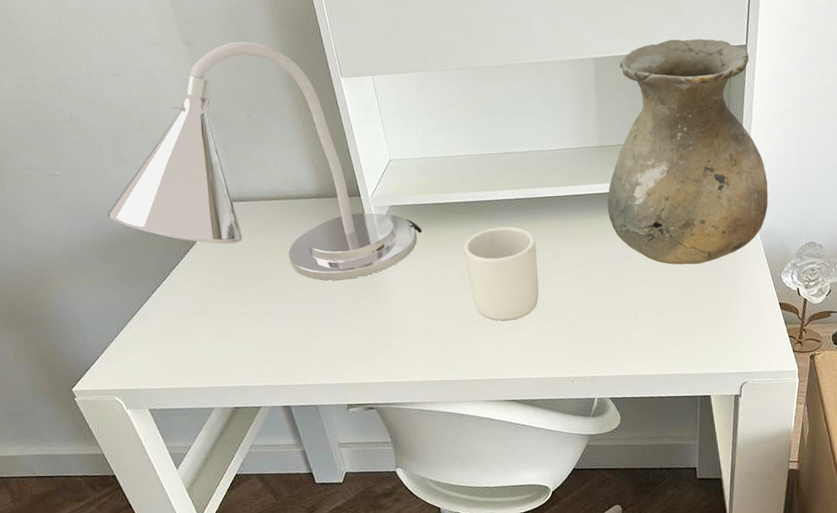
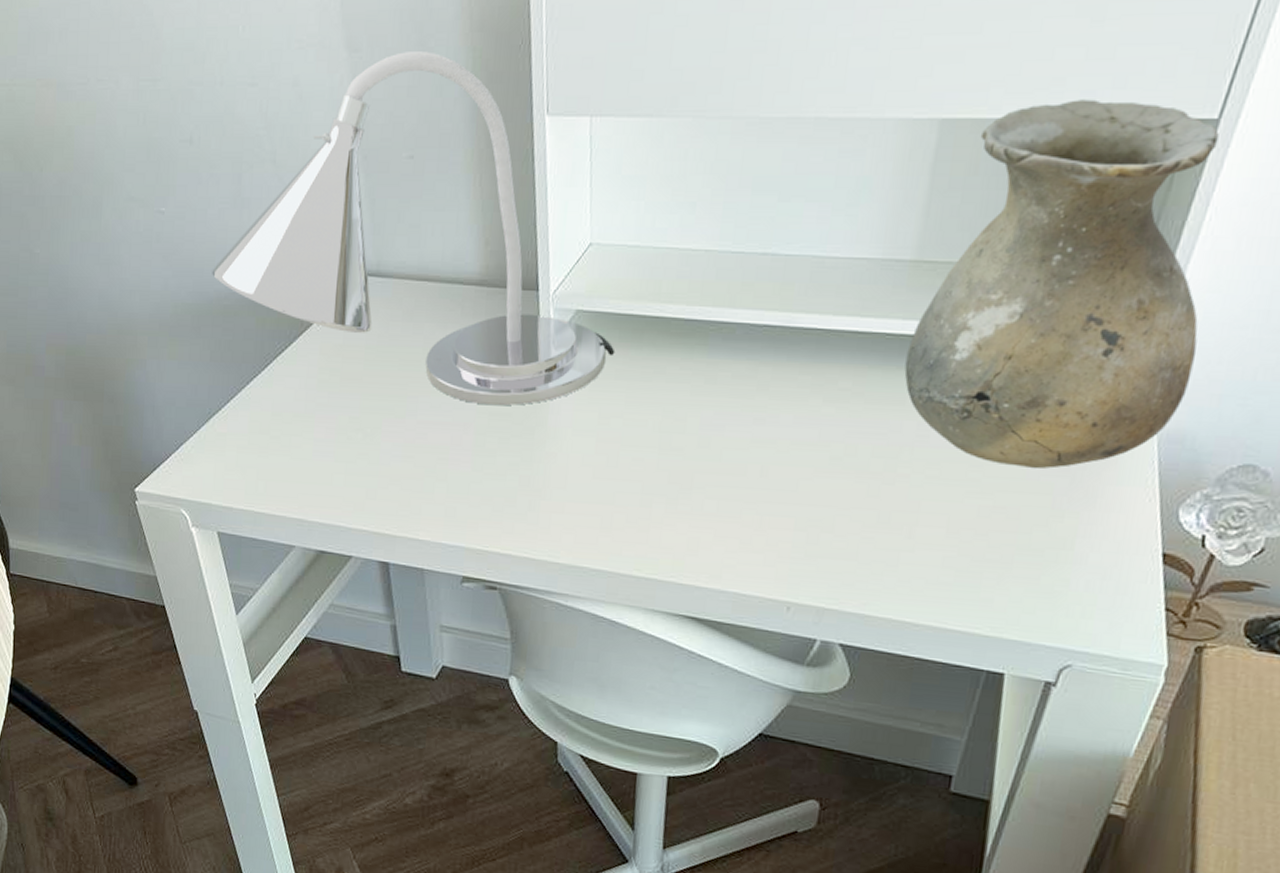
mug: present [463,226,539,321] -> none [666,362,780,503]

